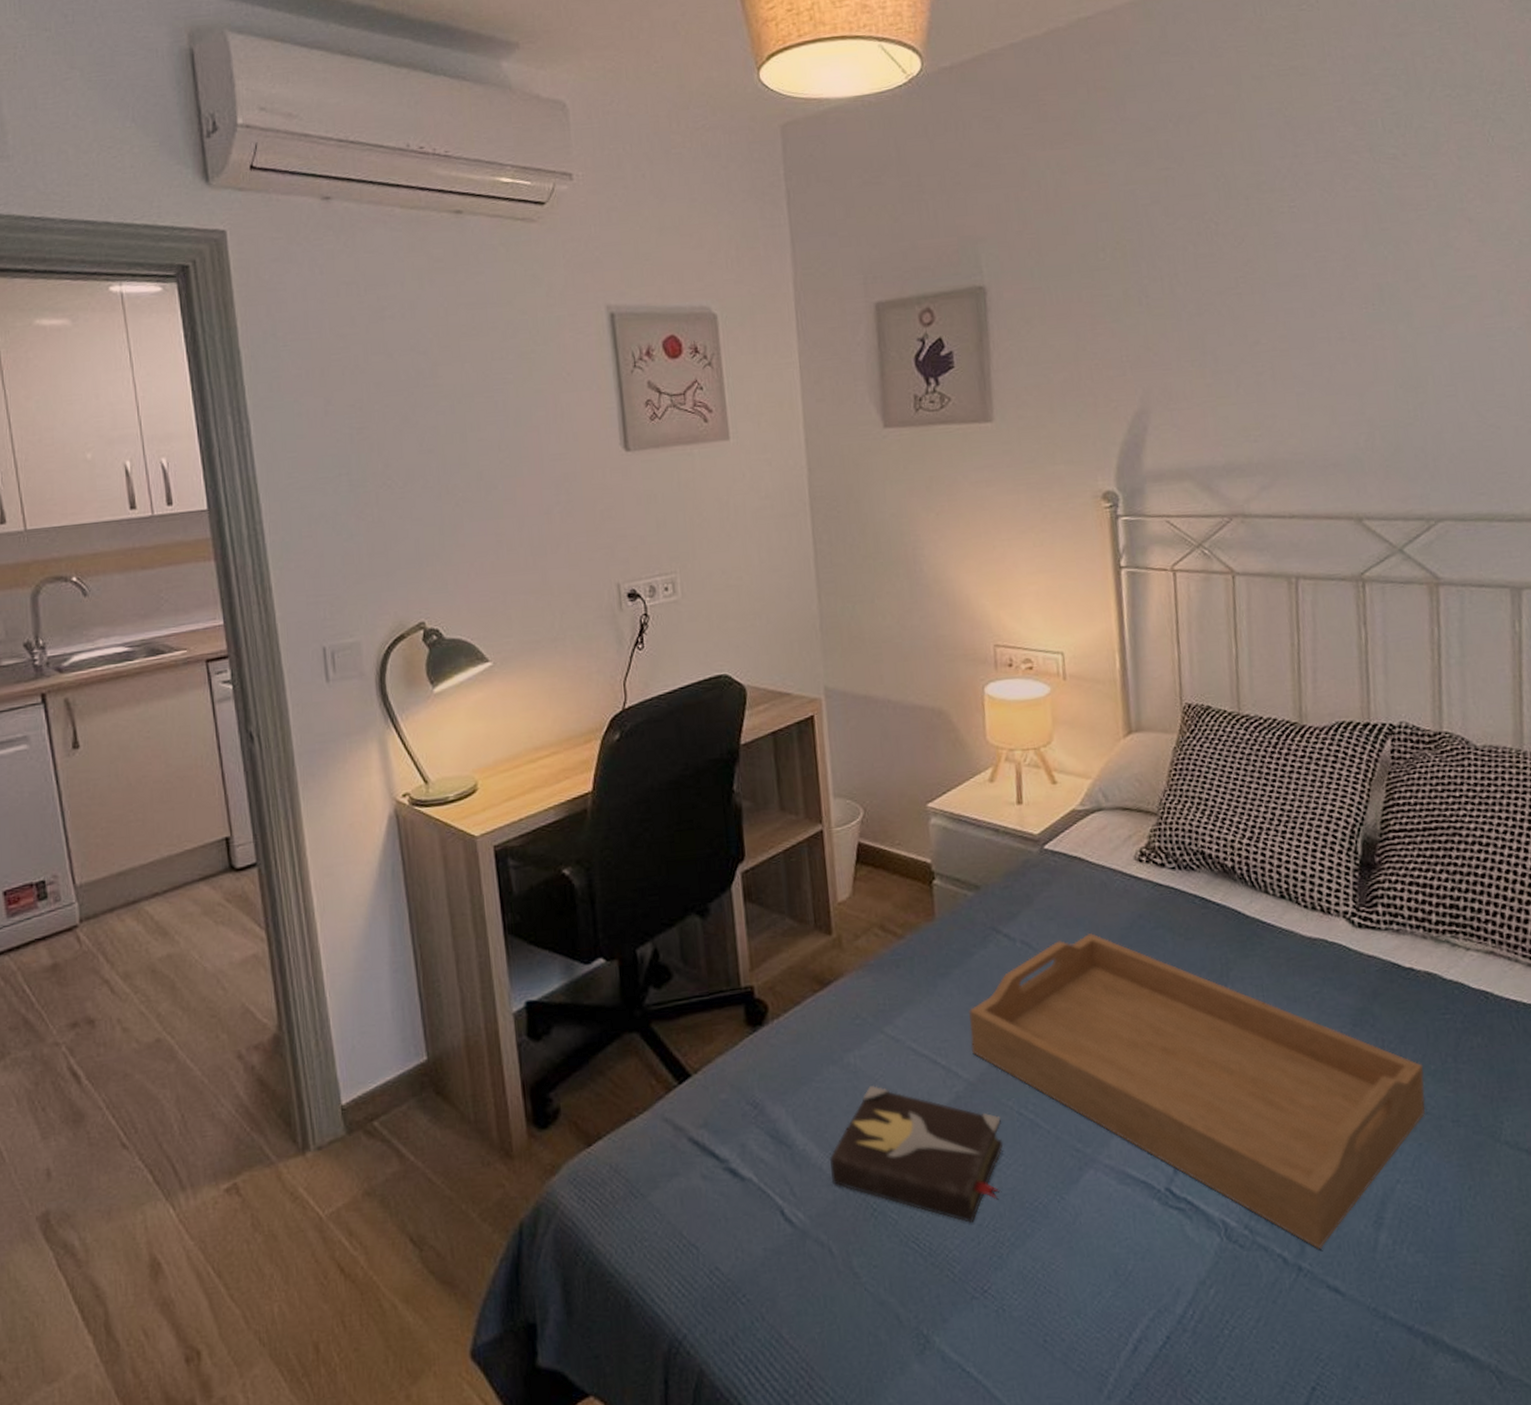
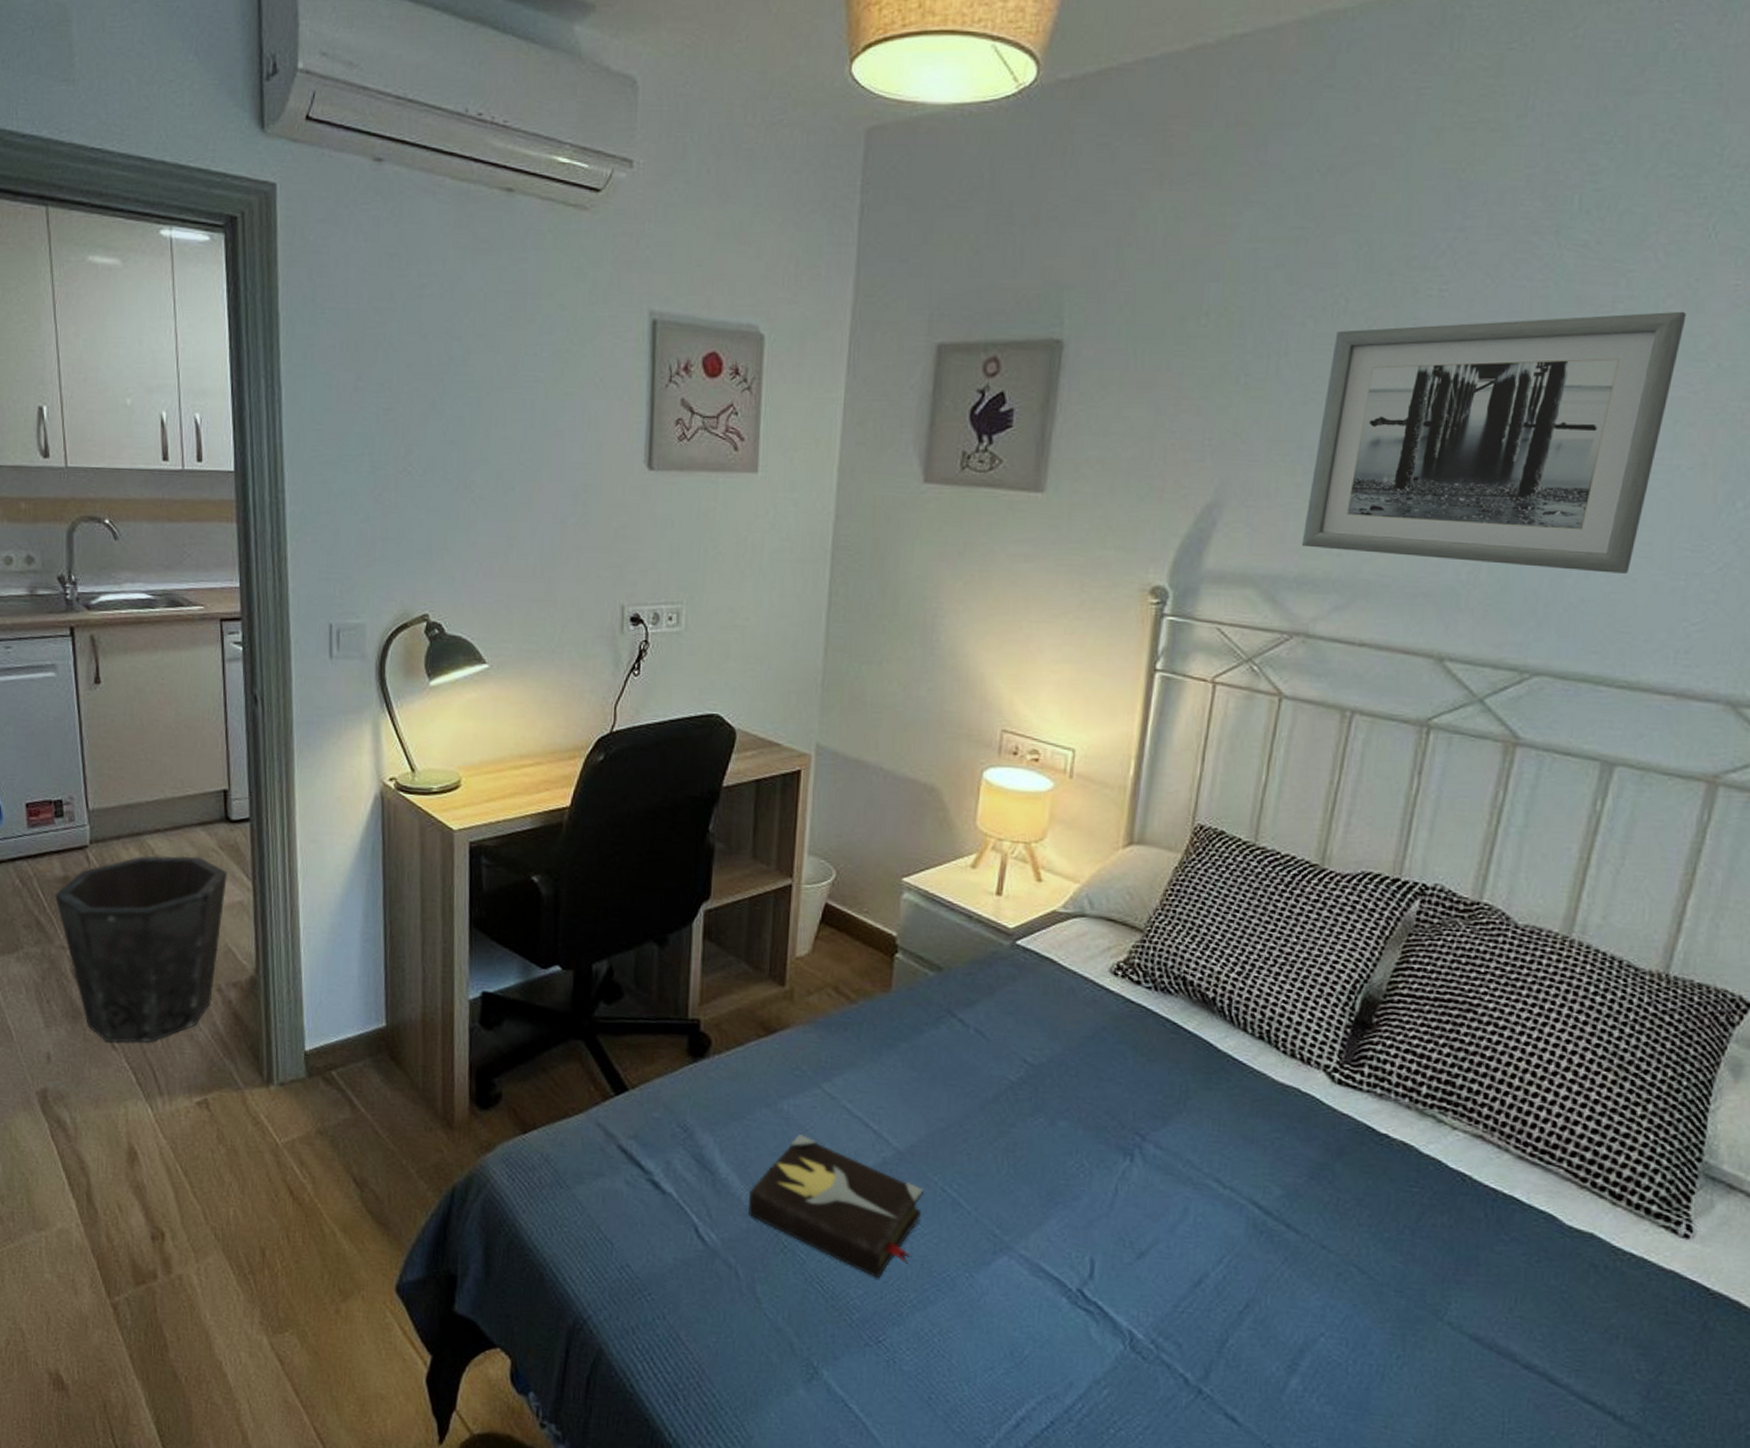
waste bin: none [43,914,239,1142] -> present [55,855,228,1043]
serving tray: present [968,933,1425,1249] -> none [905,1035,1377,1379]
wall art: none [1213,201,1493,438] -> present [1301,311,1687,574]

